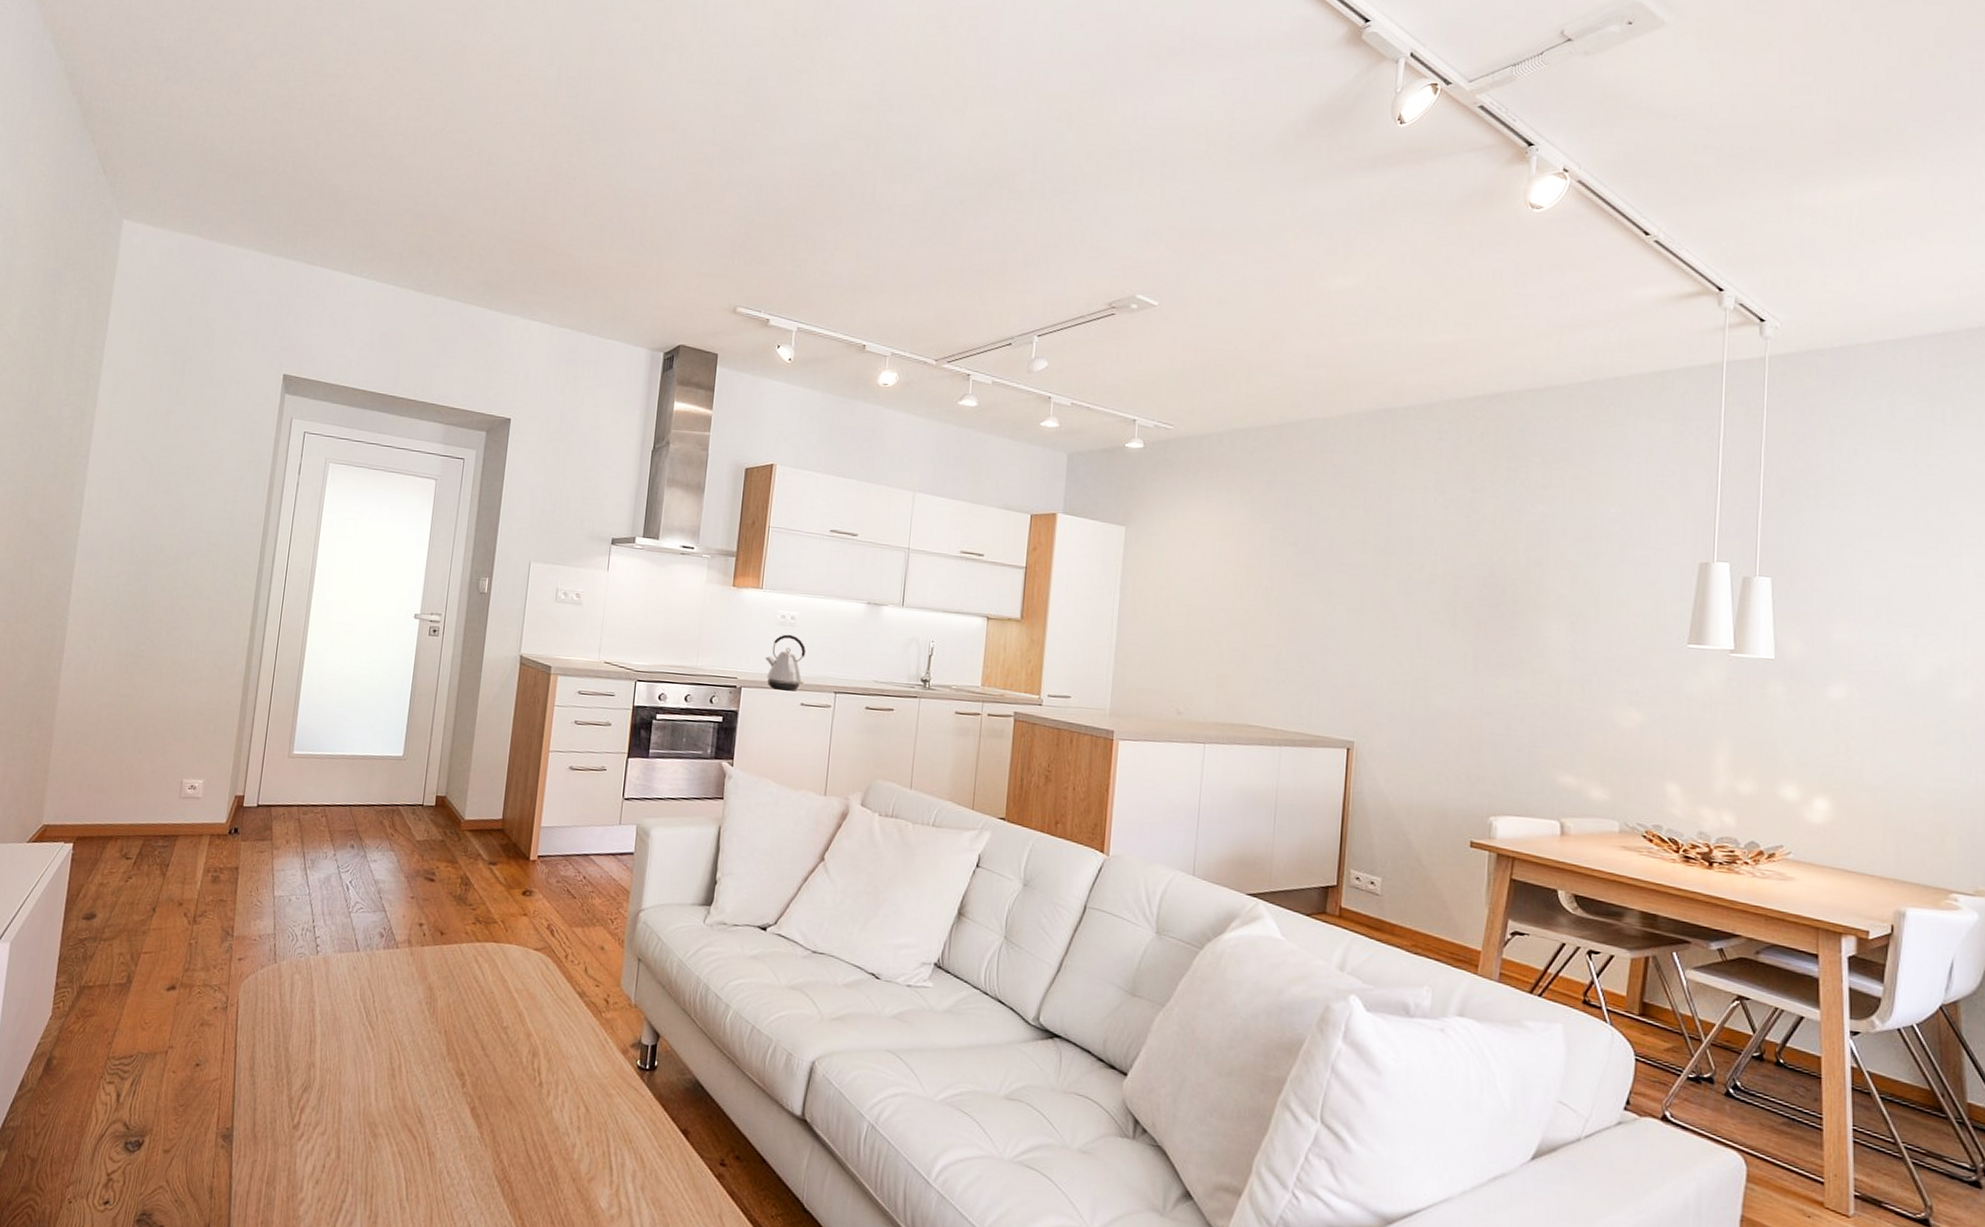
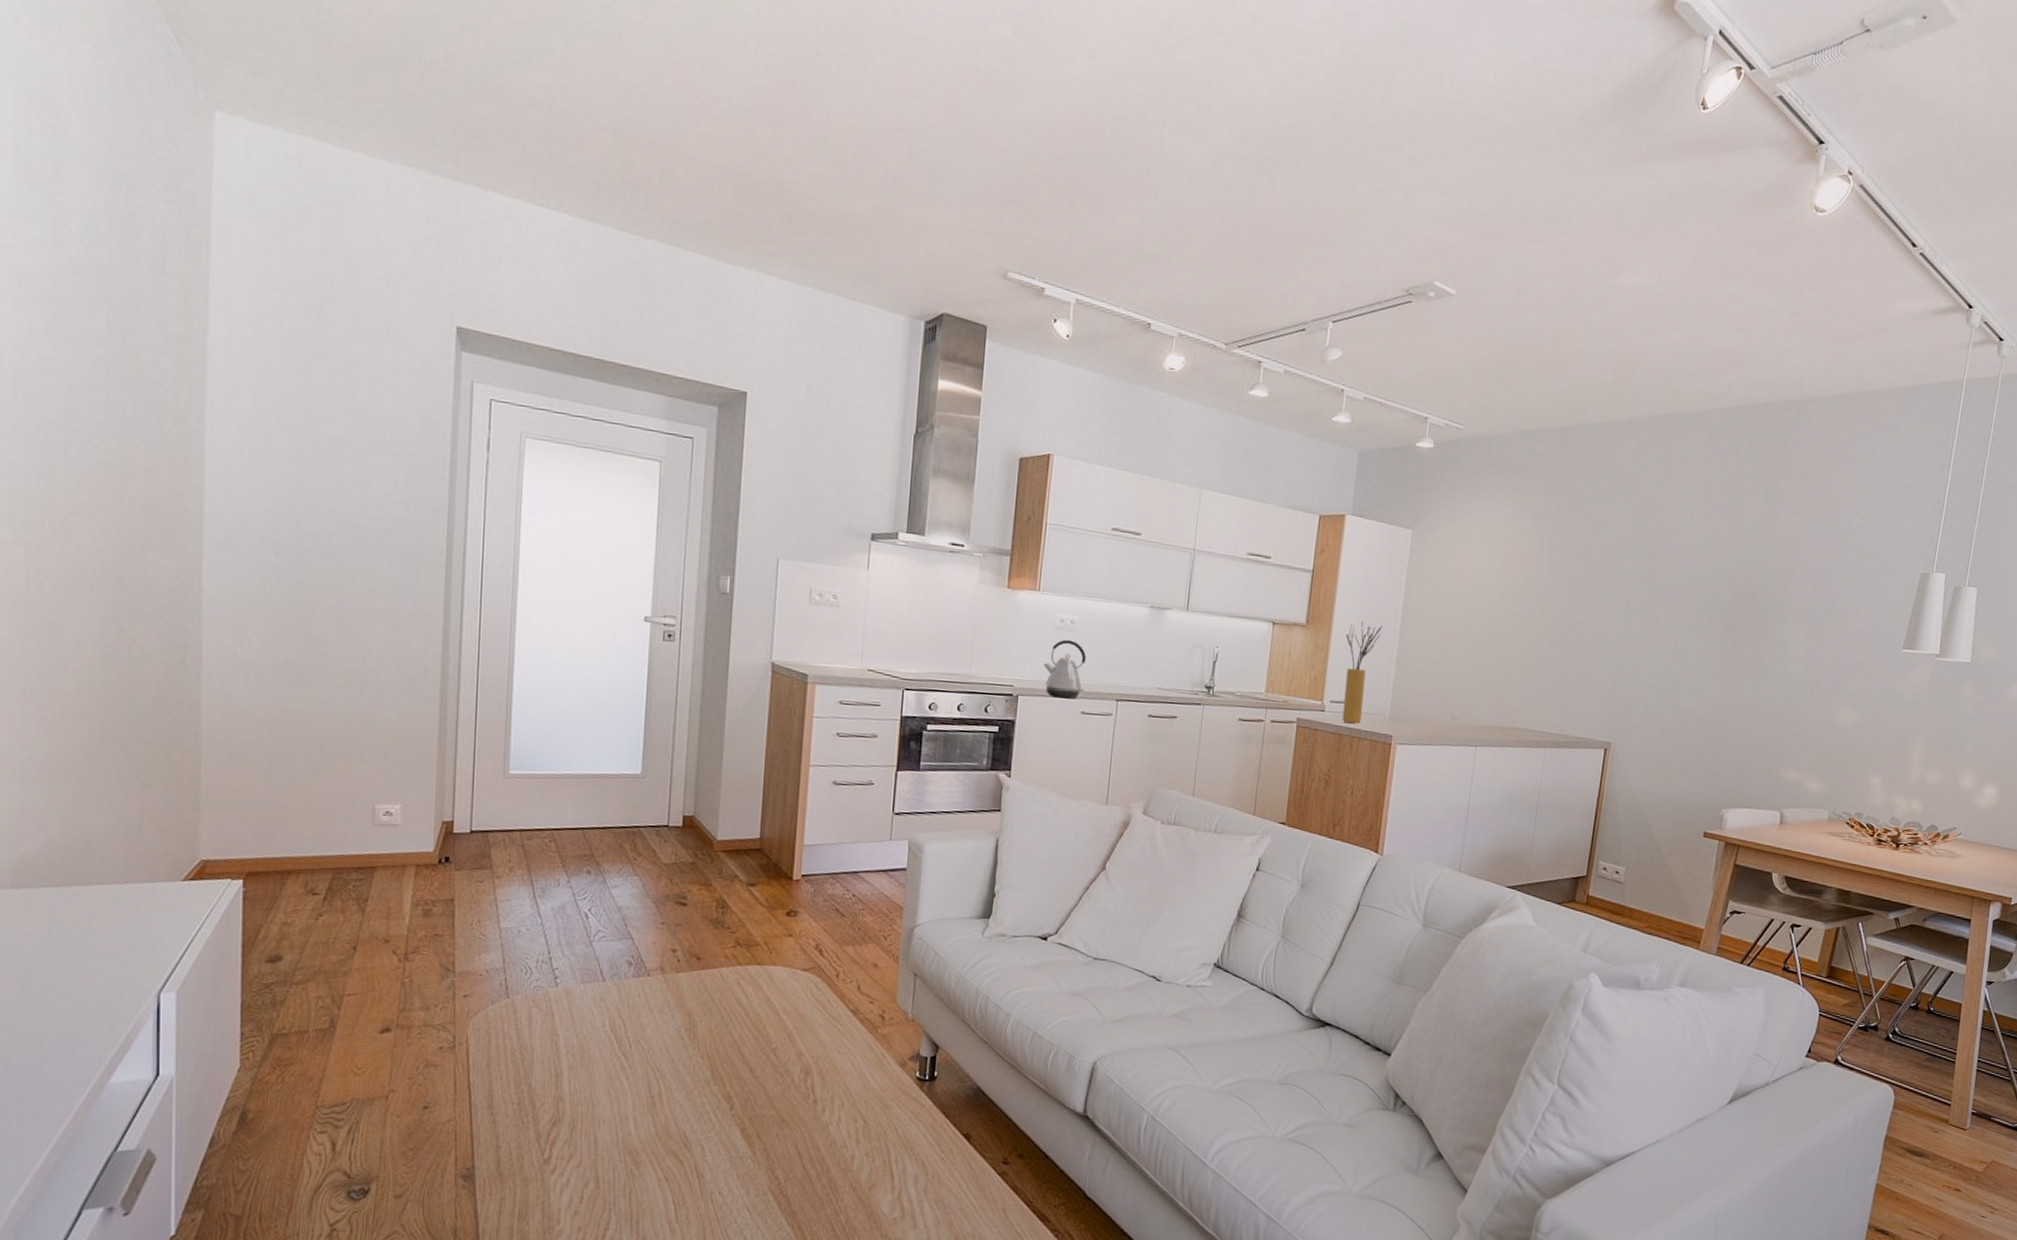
vase: none [1060,616,1099,719] -> present [1342,621,1383,724]

